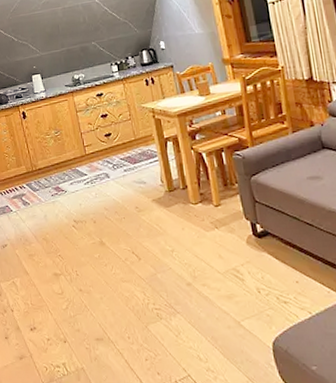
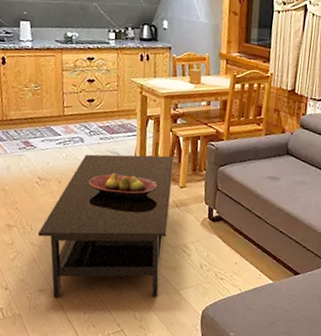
coffee table: none [83,175,219,346] -> present [37,154,174,298]
fruit bowl: none [122,202,192,228] -> present [89,173,158,199]

